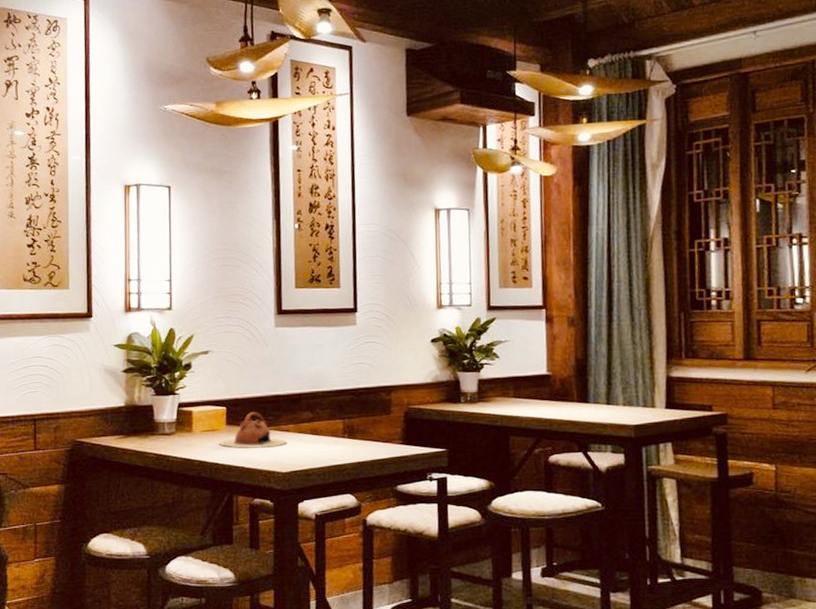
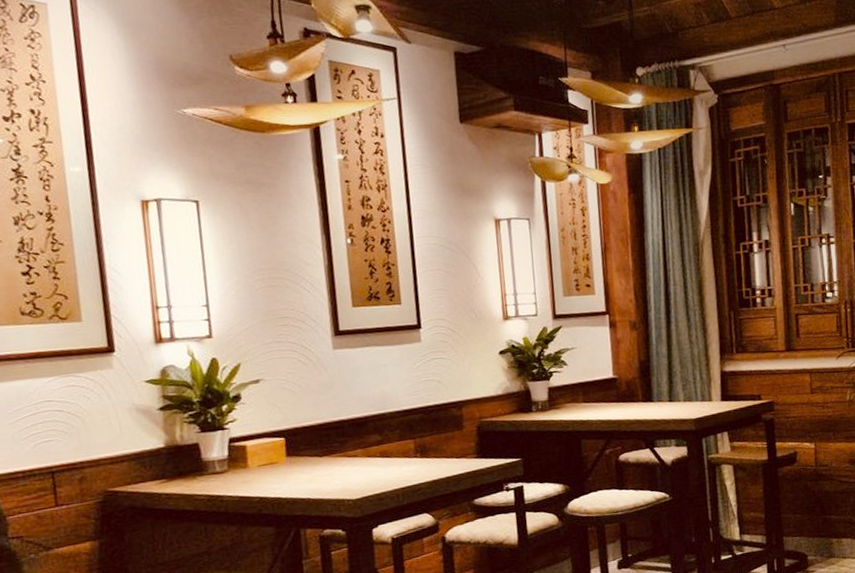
teapot: present [220,412,287,448] -> none [281,440,356,480]

